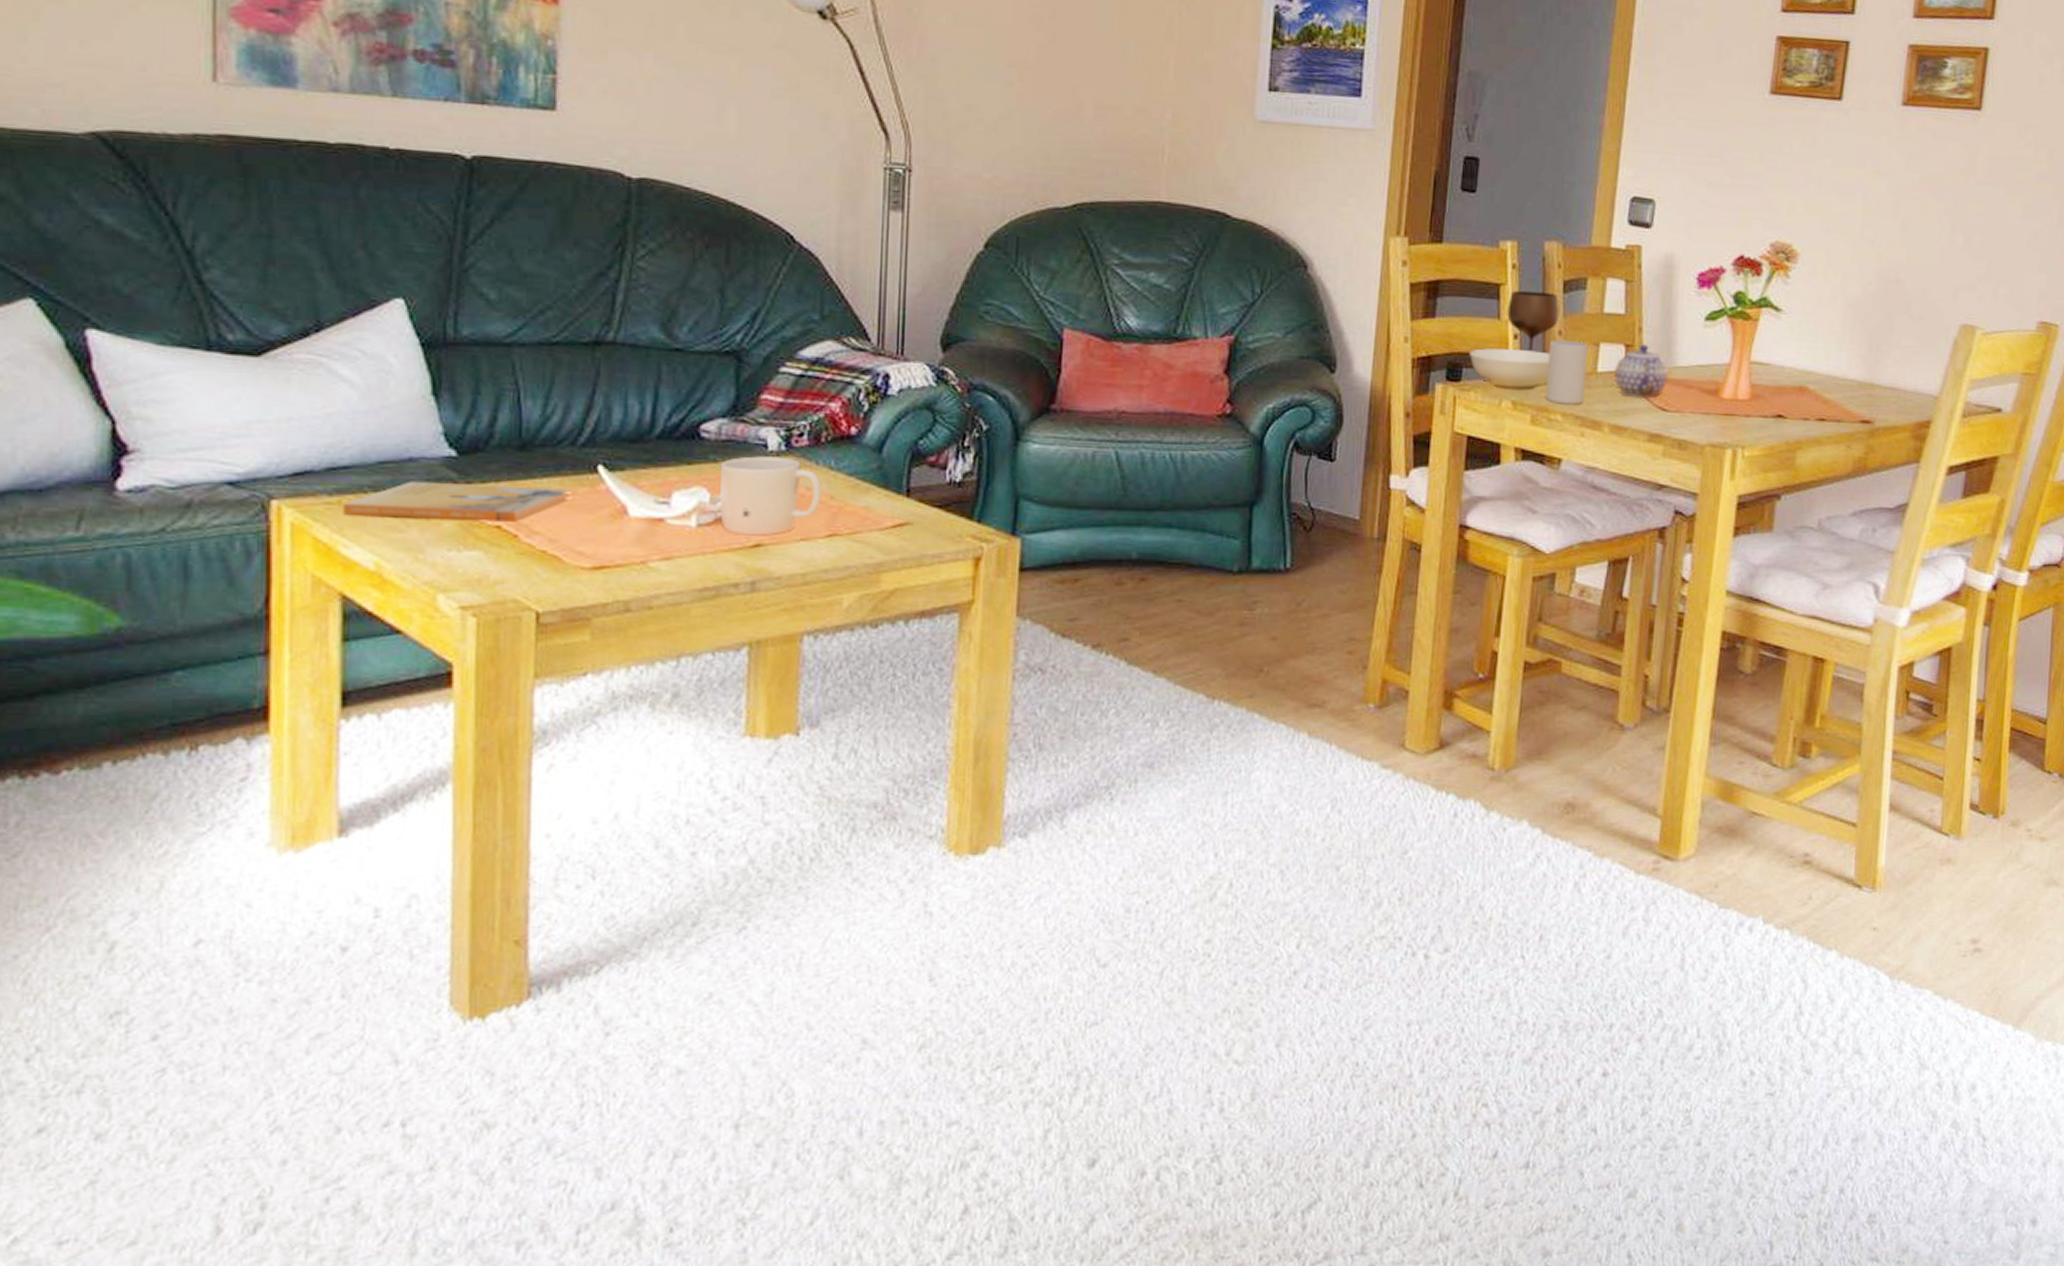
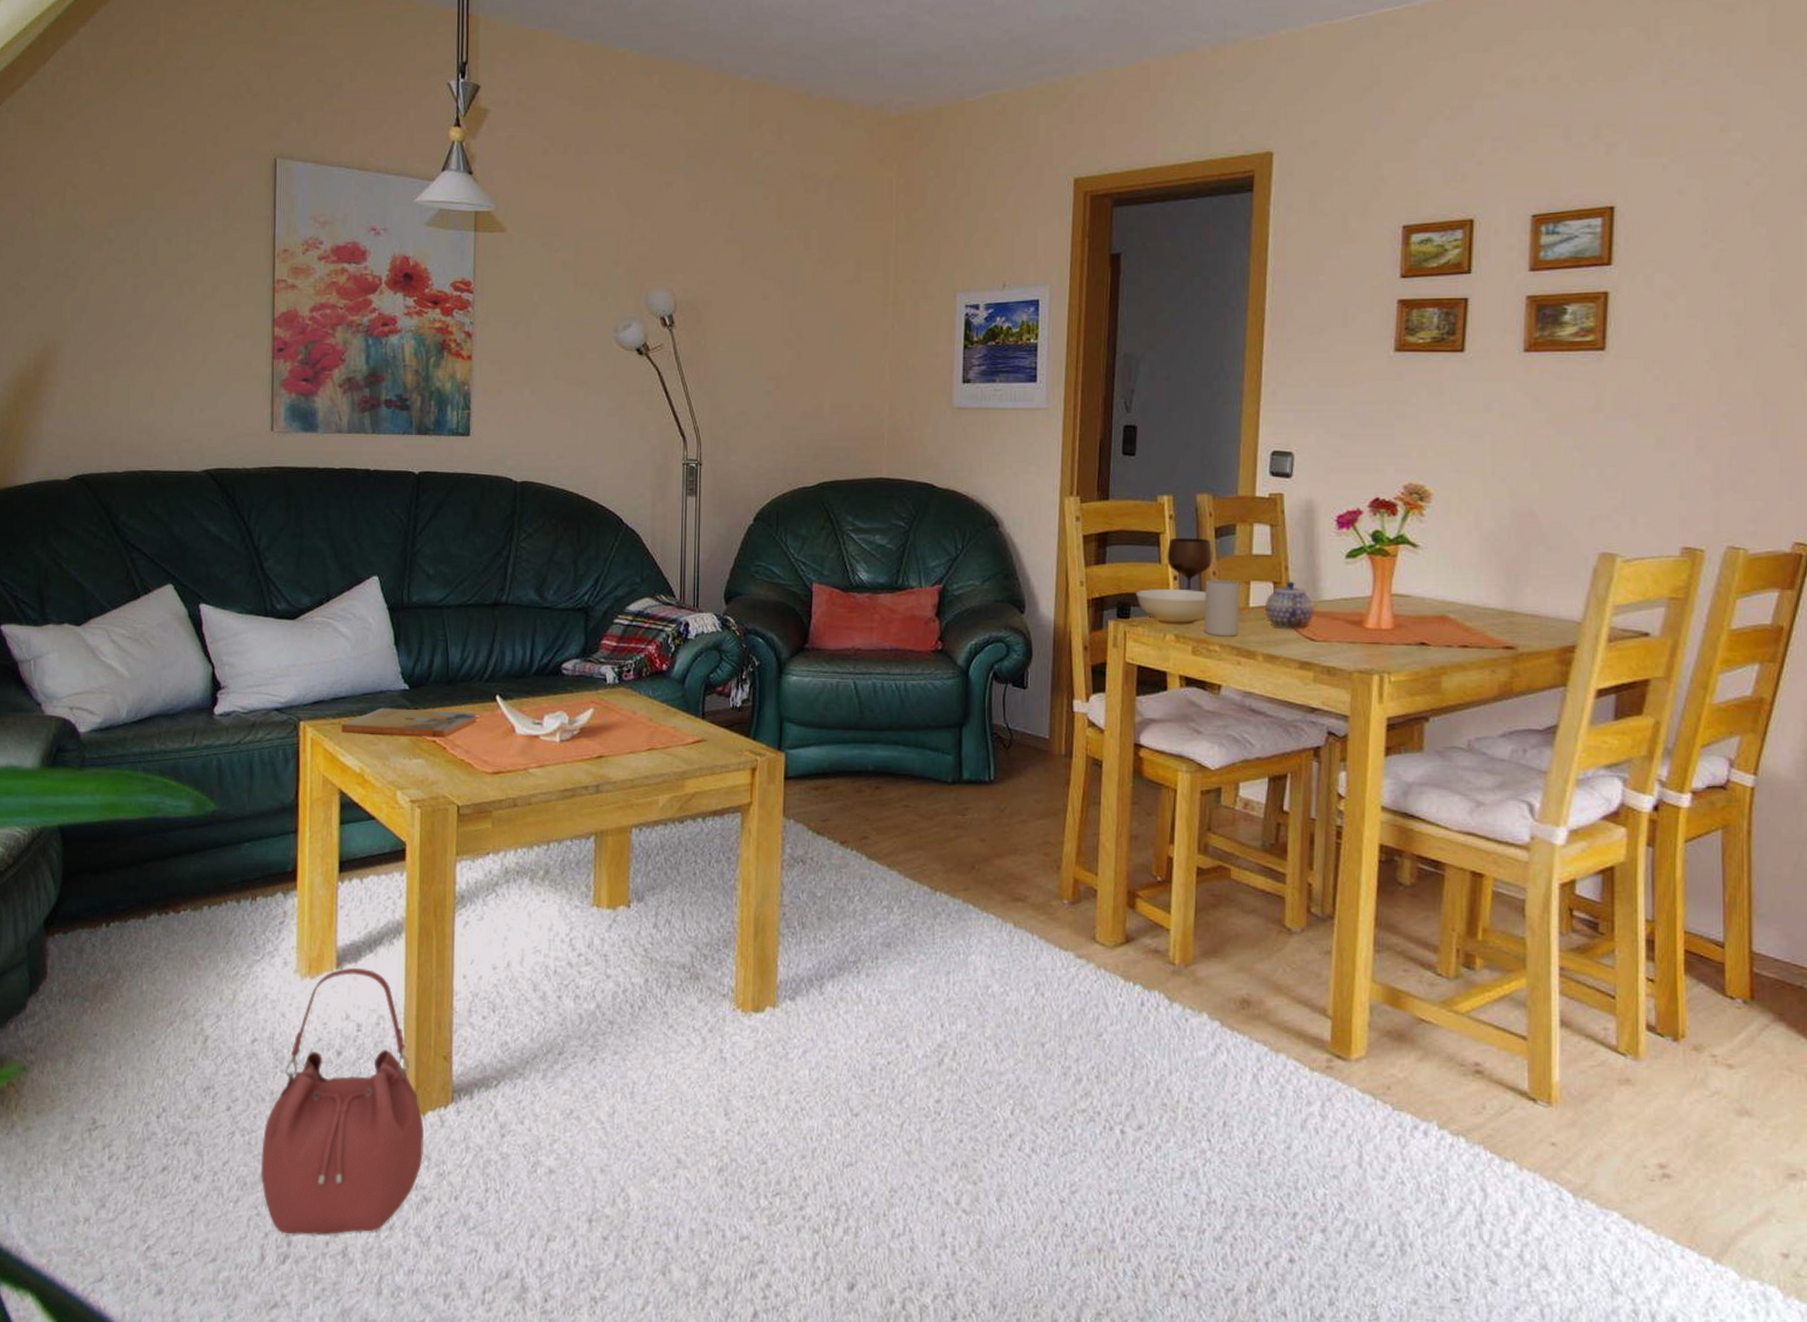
handbag: none [211,833,485,1194] -> present [260,968,425,1235]
mug: present [719,456,822,536] -> none [574,688,643,750]

